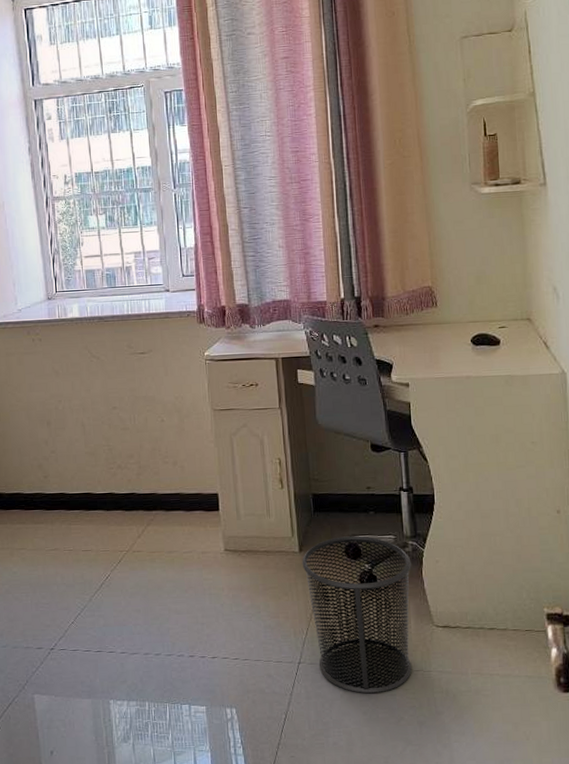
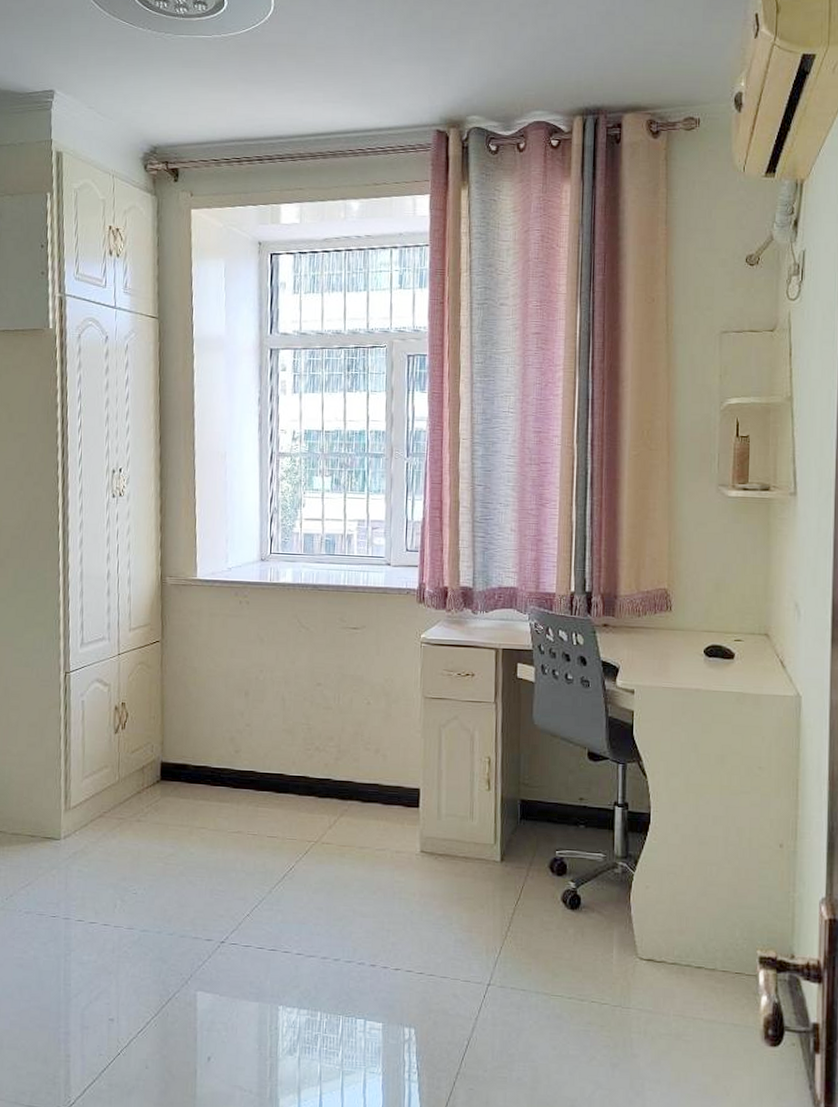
waste bin: present [302,536,412,694] -> none [502,849,619,1027]

